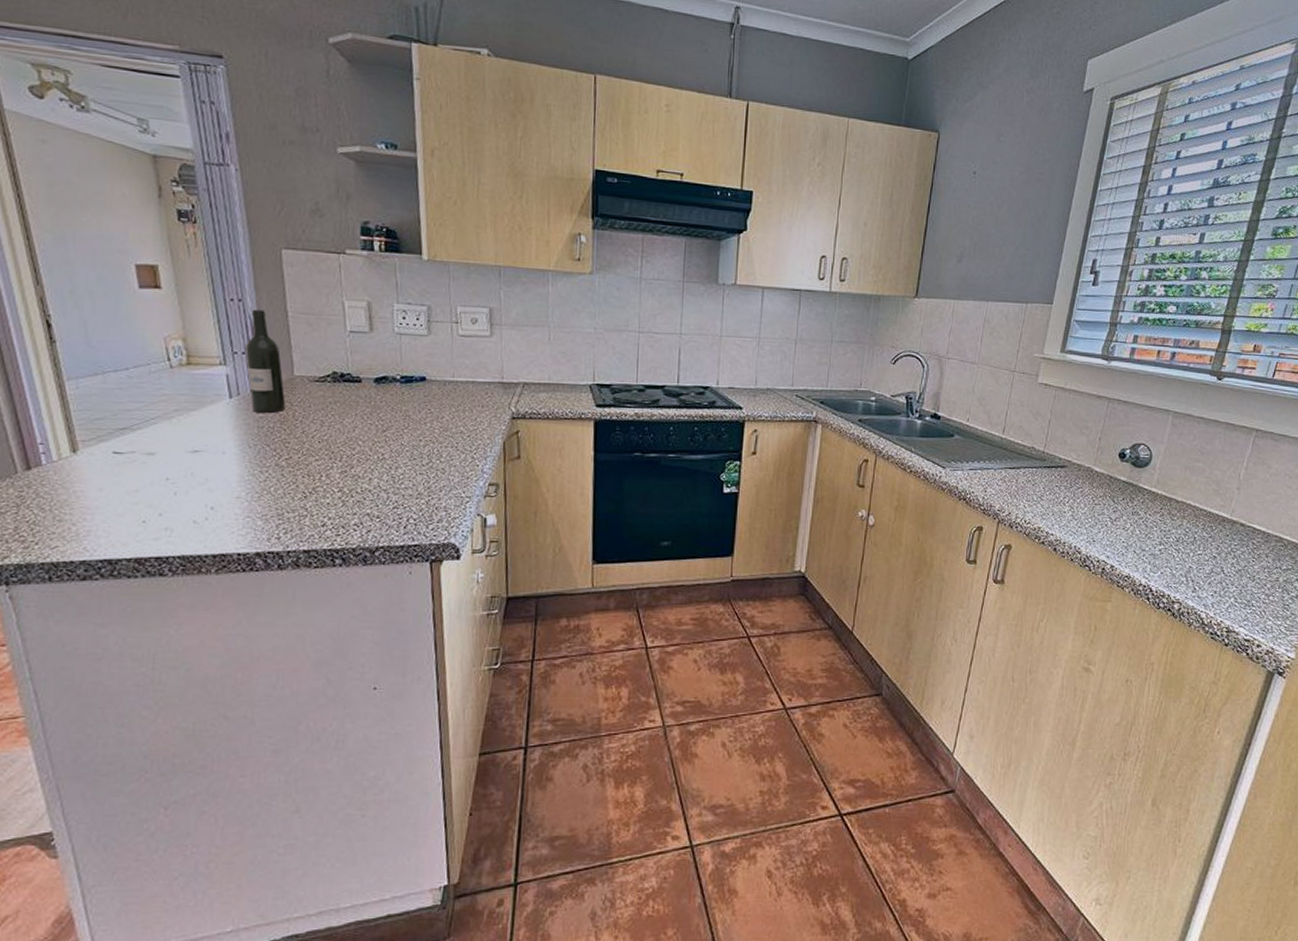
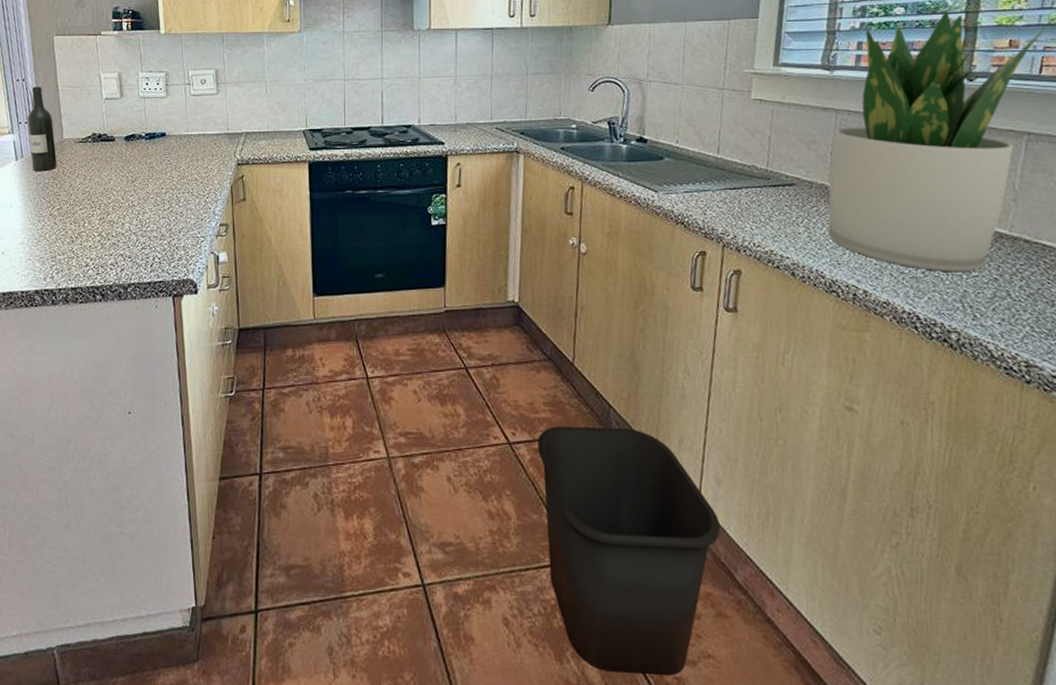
waste bin: none [812,690,969,910] -> present [537,425,720,676]
planter: none [1089,313,1284,551] -> present [828,11,1047,273]

